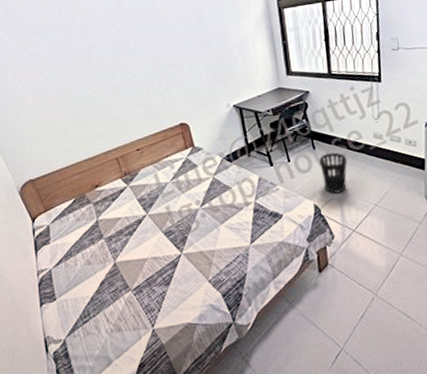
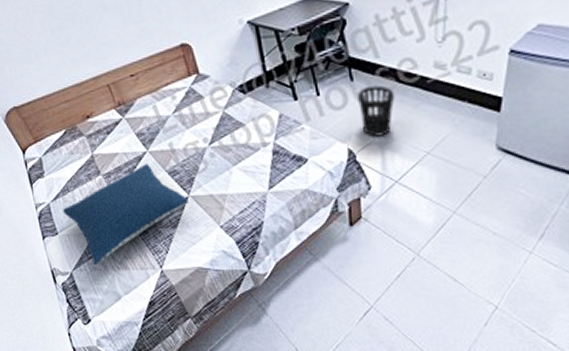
pillow: none [63,226,181,330] -> present [62,163,188,266]

